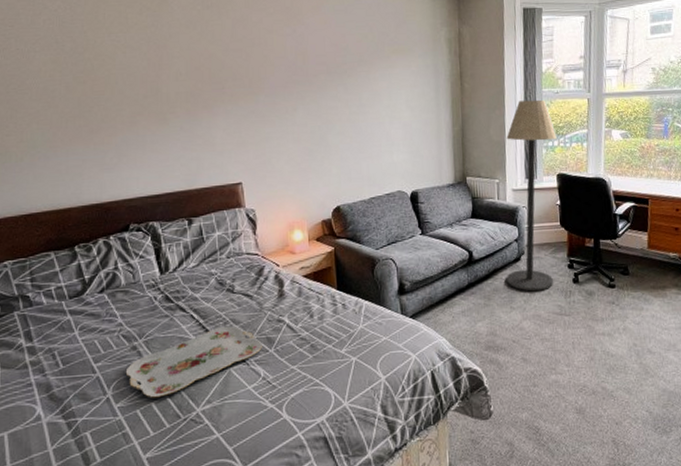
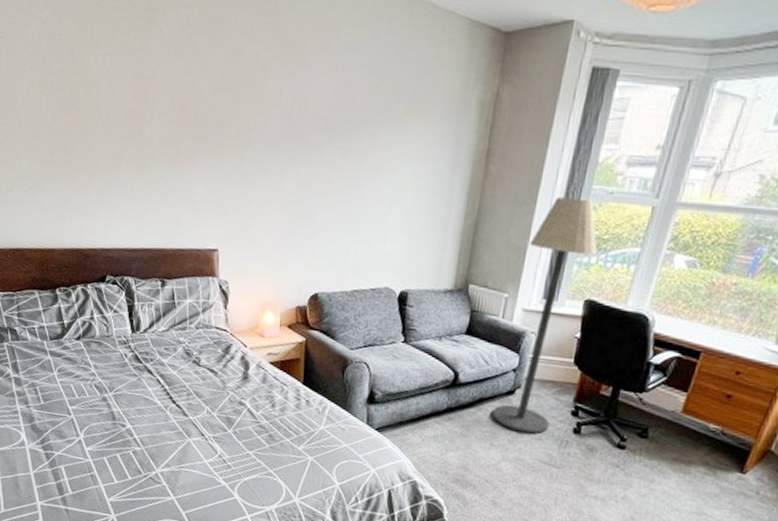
serving tray: present [125,326,262,398] -> none [95,397,222,451]

